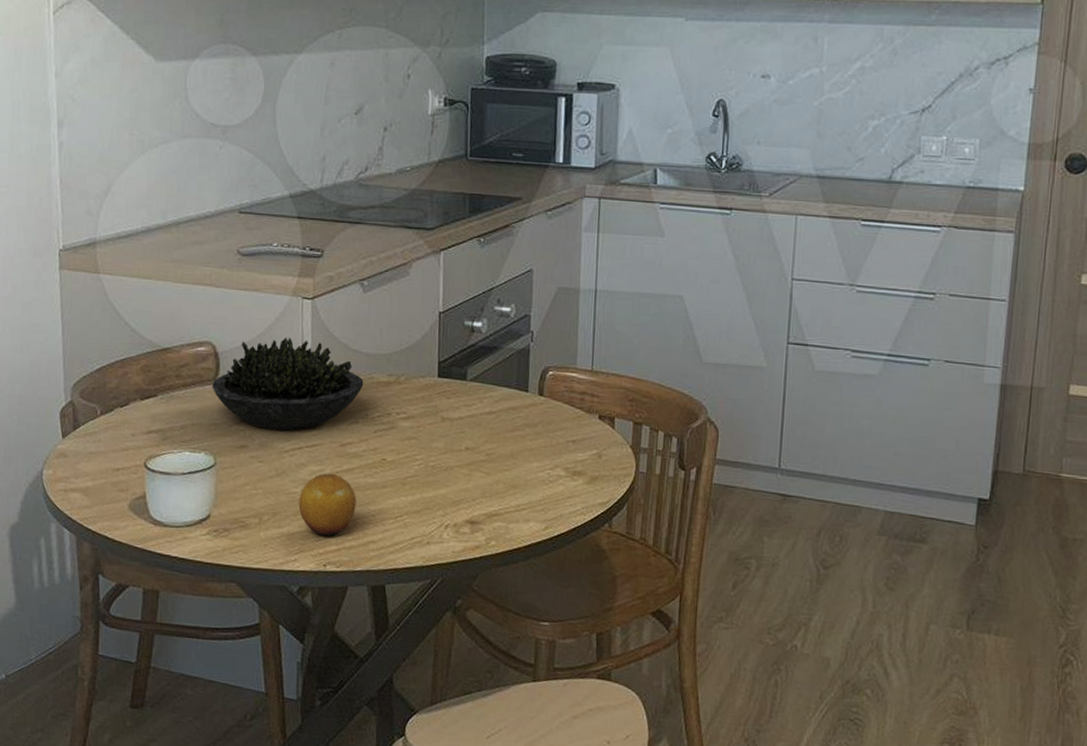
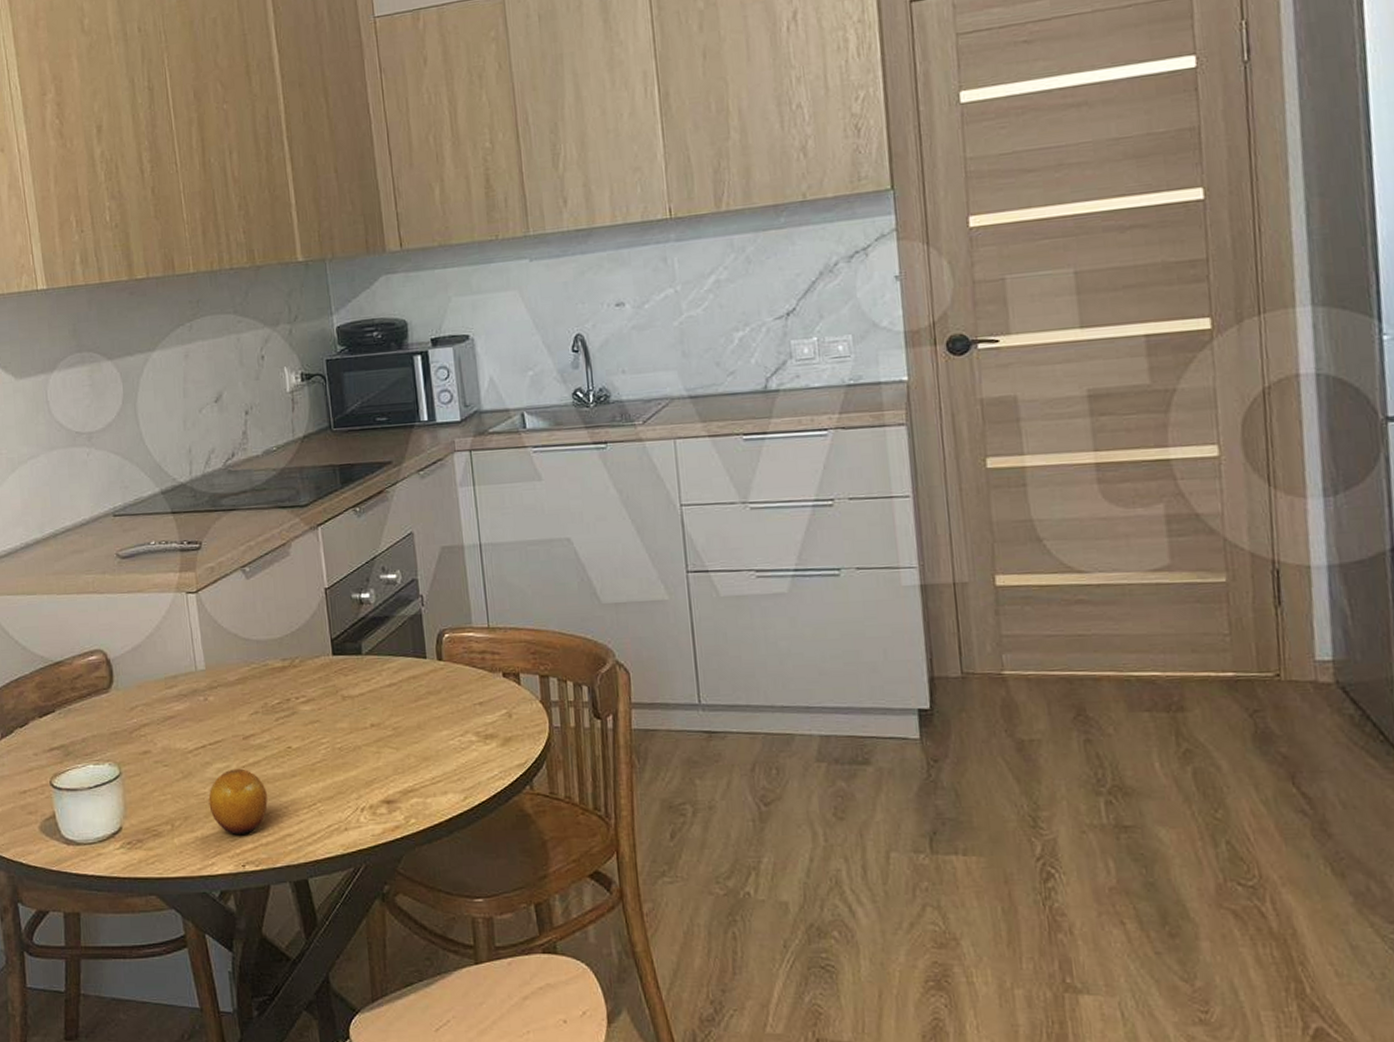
succulent plant: present [212,336,364,431] -> none [107,634,259,731]

